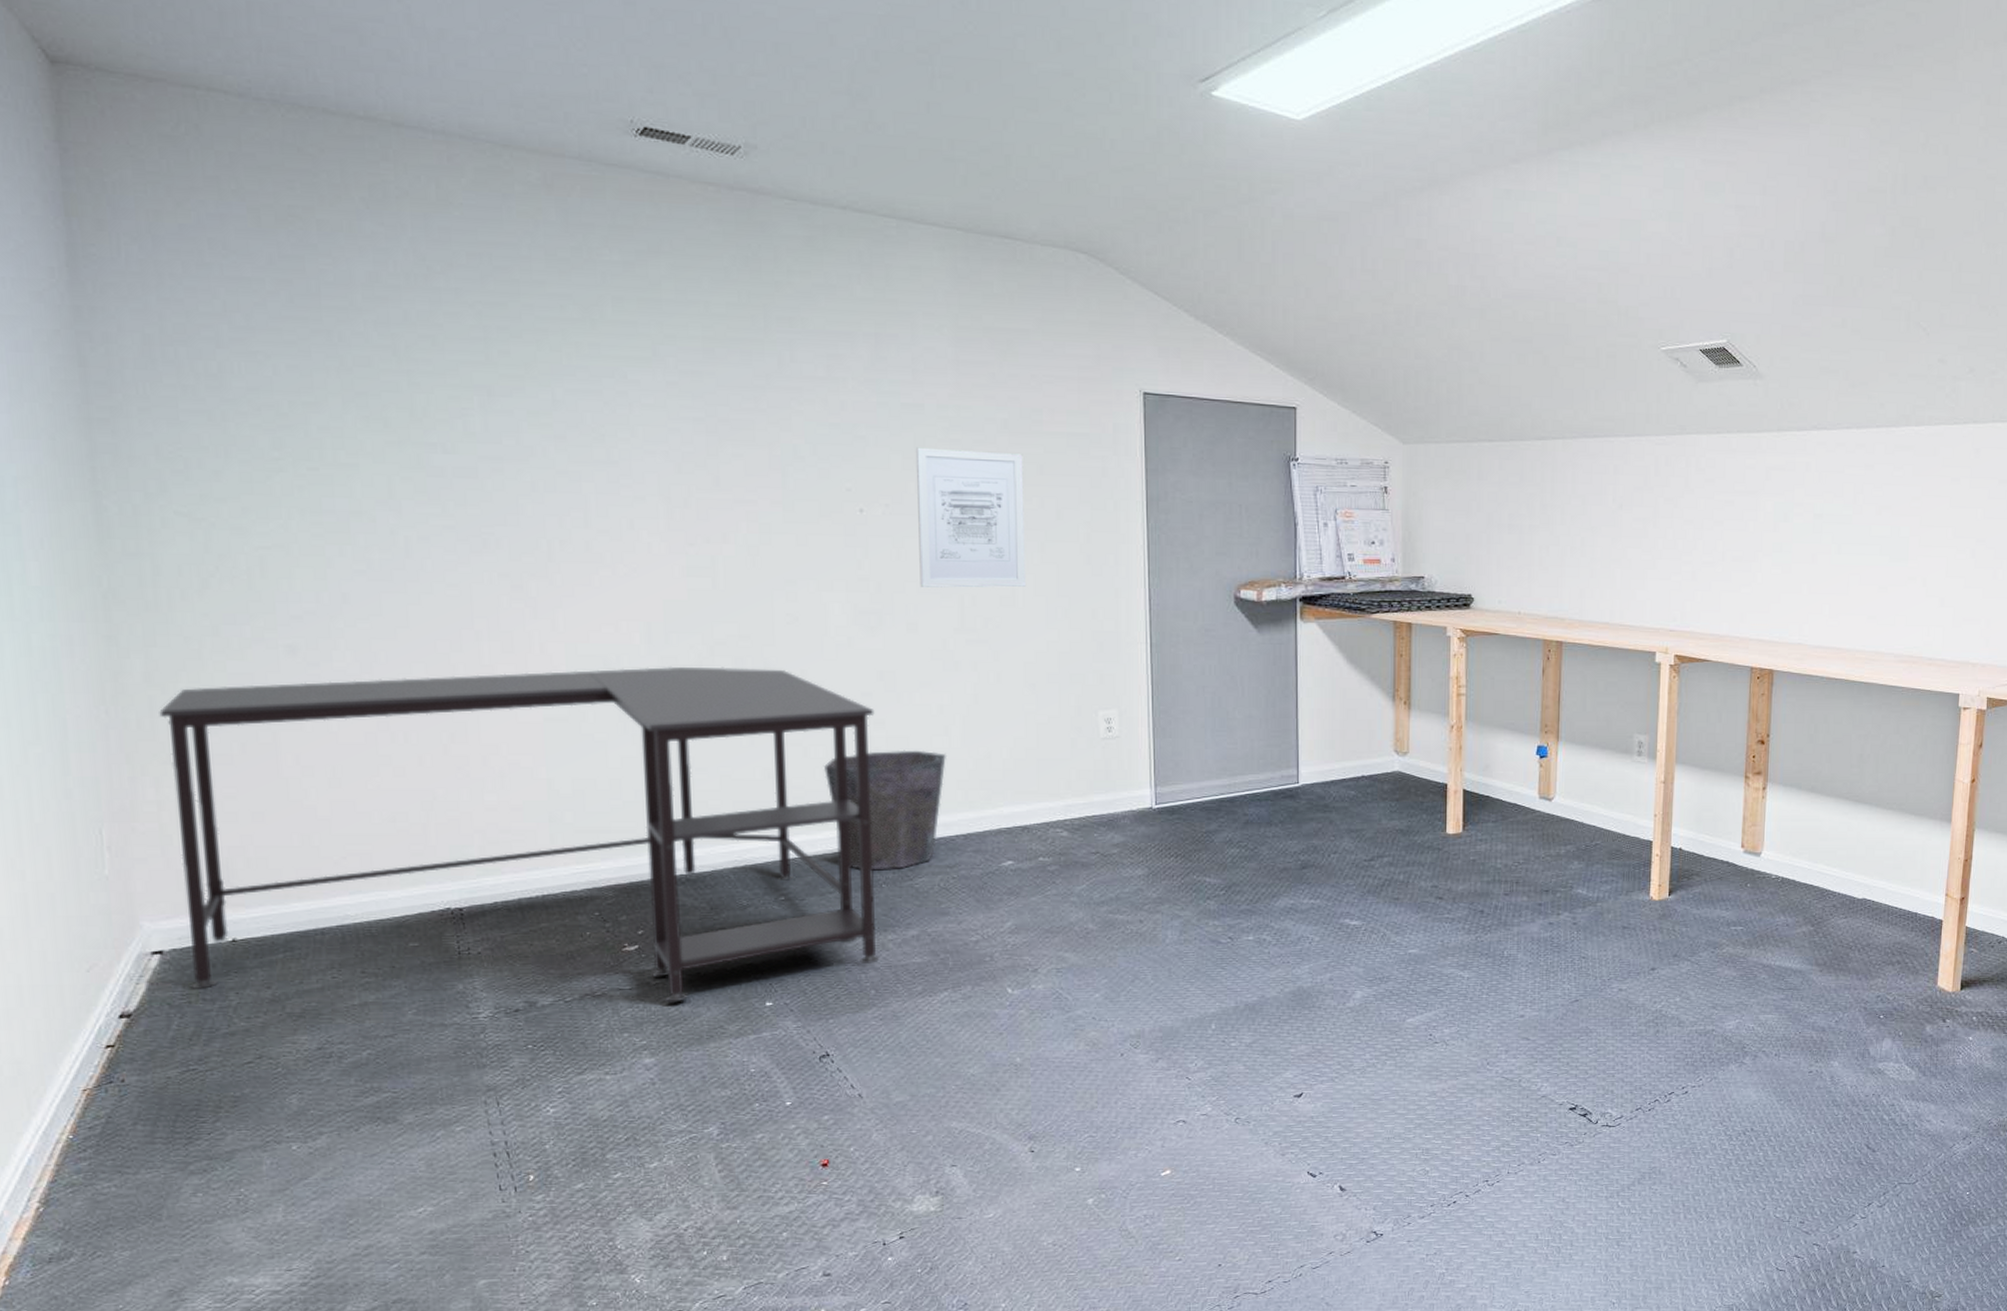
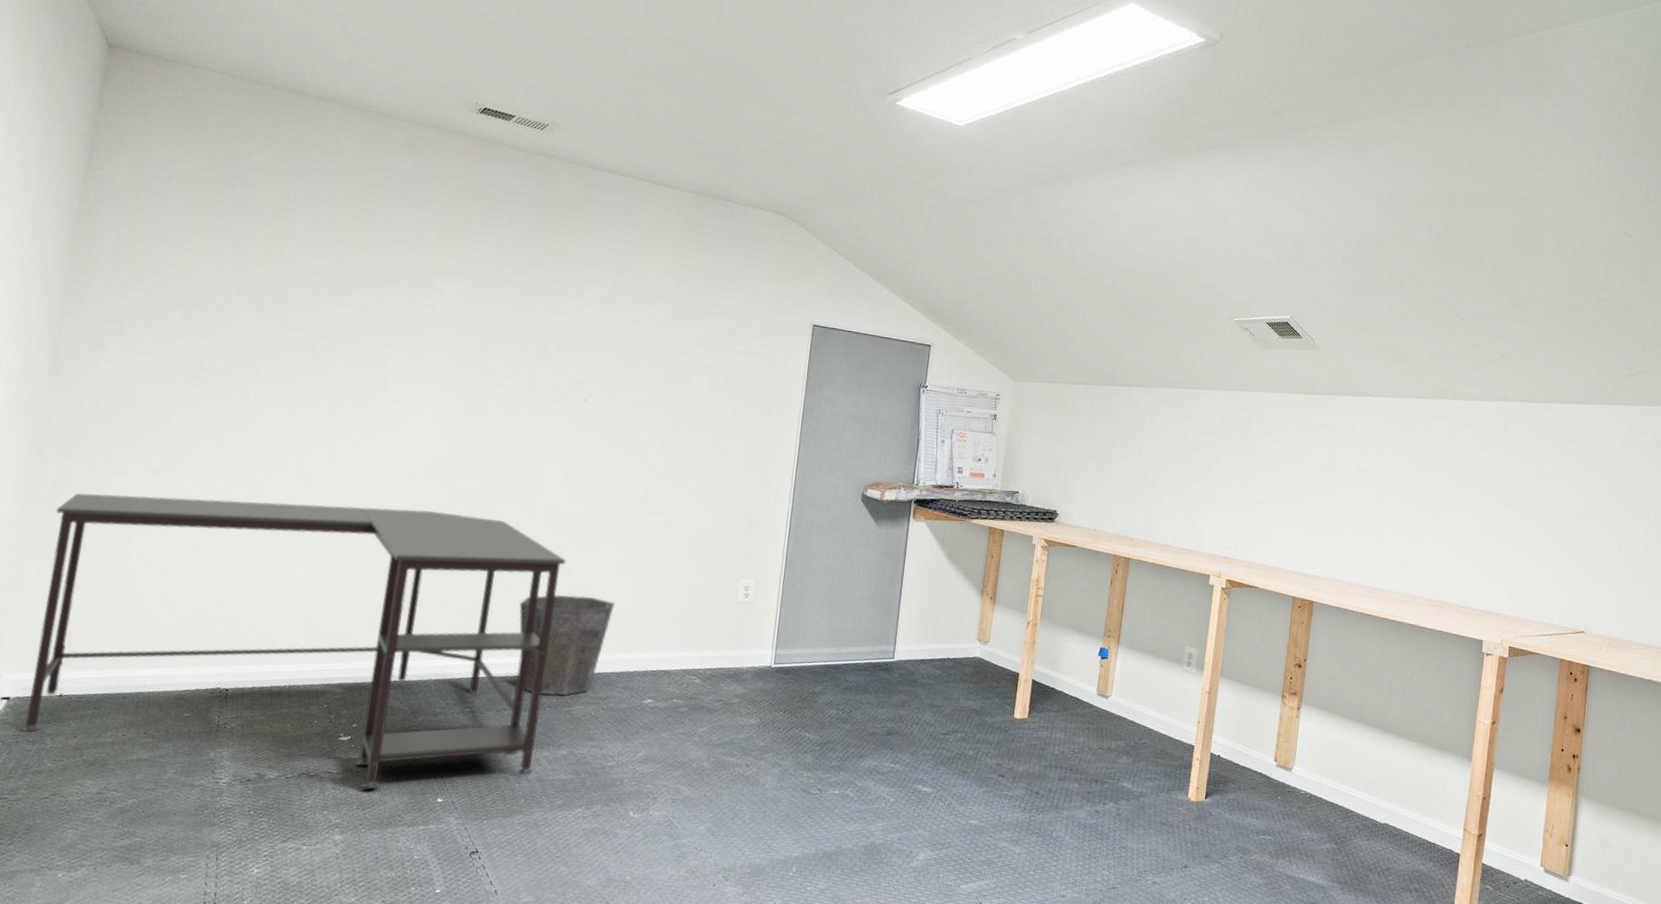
wall art: present [915,447,1027,588] -> none [618,354,714,471]

